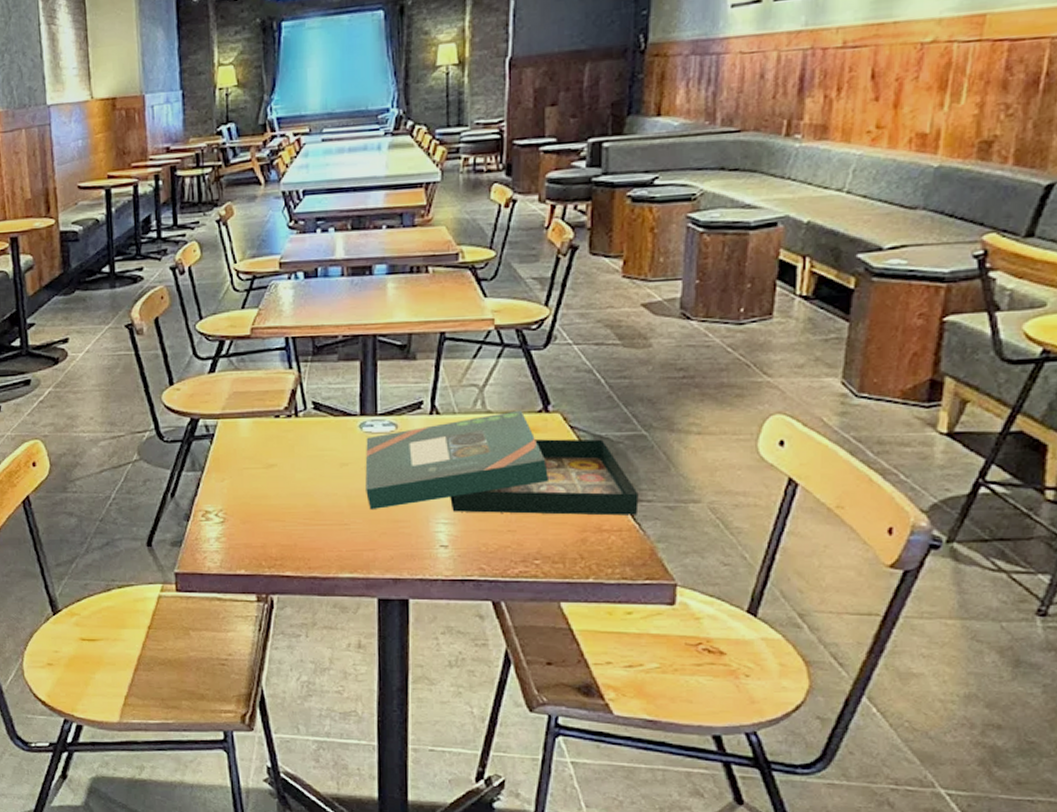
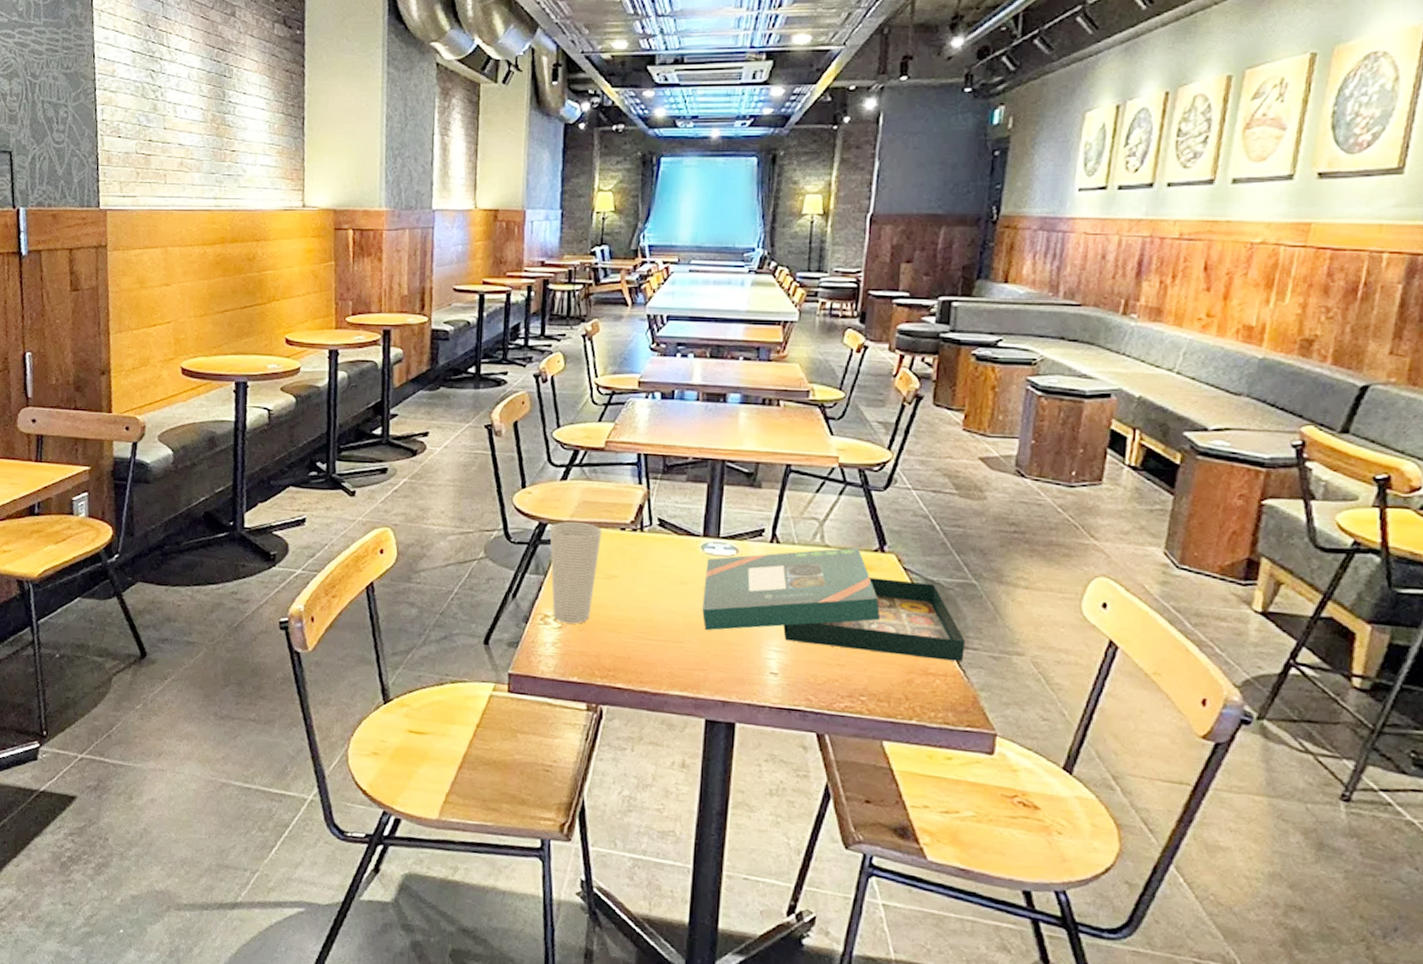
cup: none [202,413,256,517] -> present [549,521,602,624]

